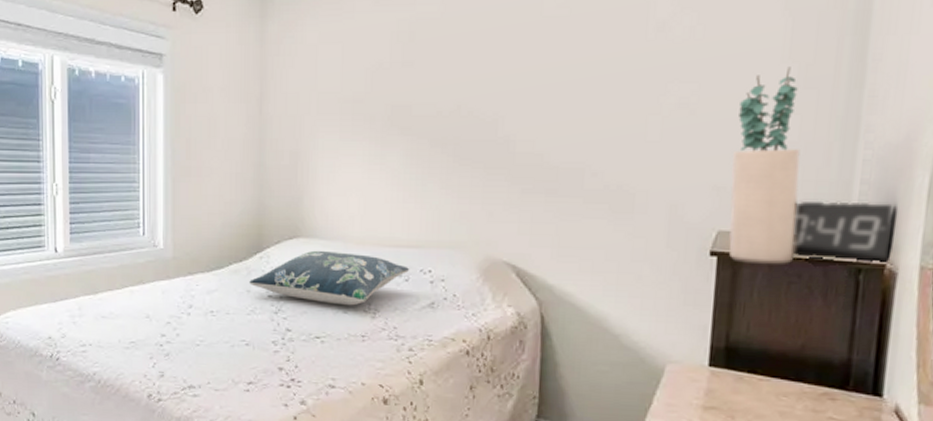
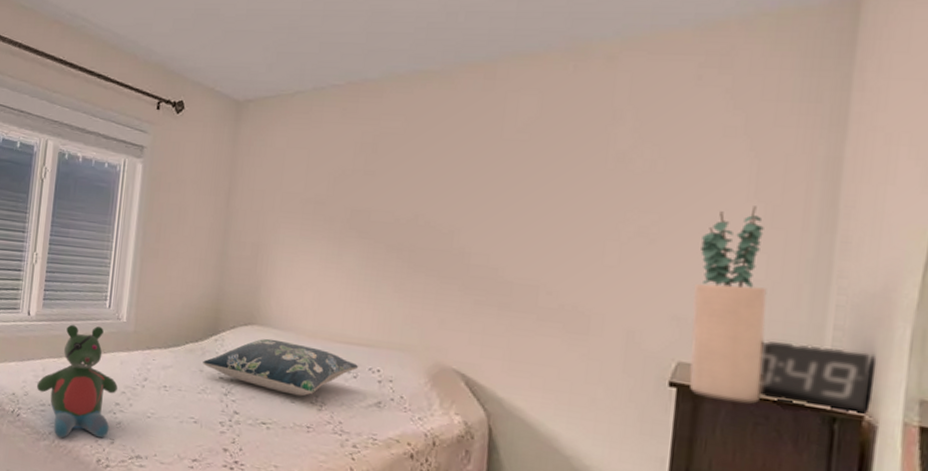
stuffed animal: none [73,255,161,378] -> present [36,324,118,439]

